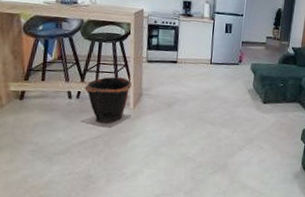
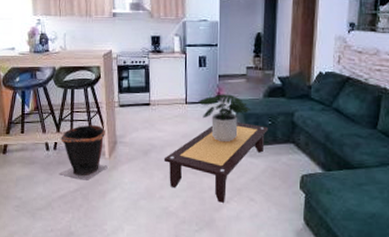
coffee table: none [186,83,280,150] -> present [163,122,268,203]
potted plant: none [222,57,267,100] -> present [198,94,251,143]

